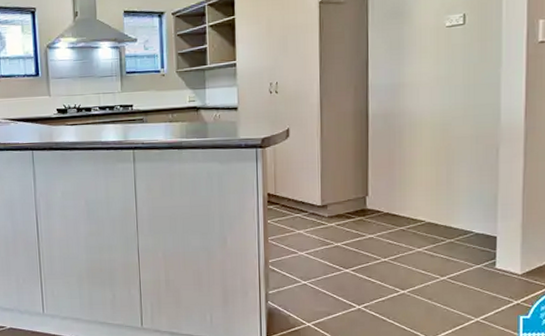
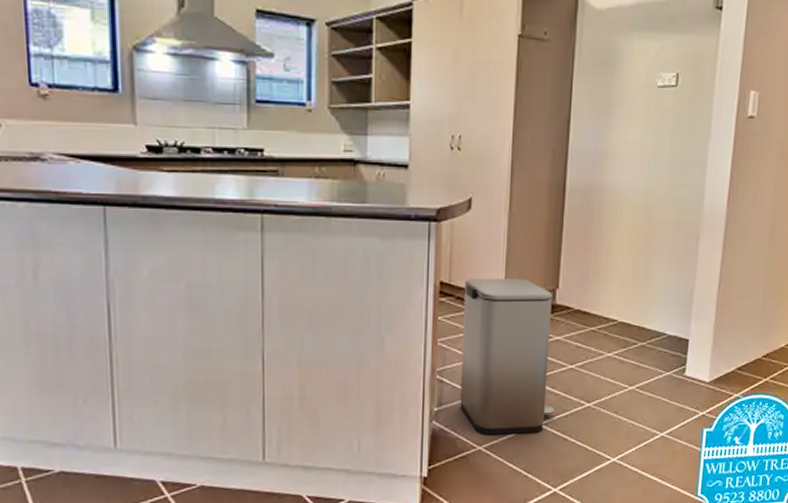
pedal bin: none [287,189,372,314] -> present [460,279,554,436]

